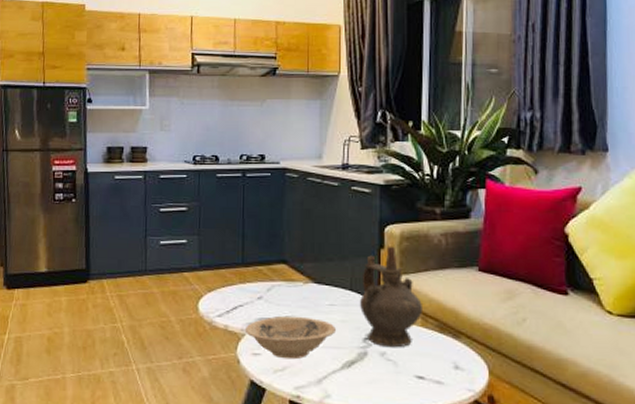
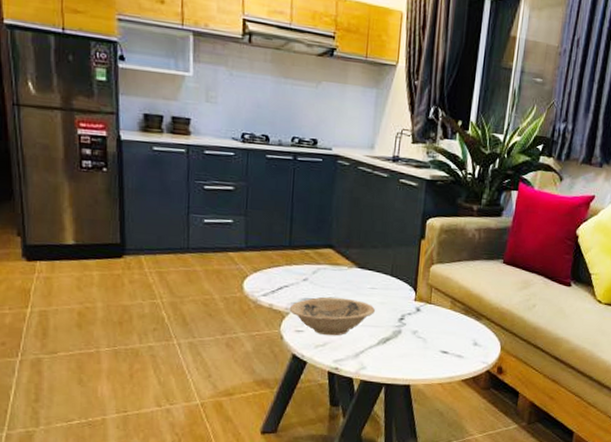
ceremonial vessel: present [359,246,422,348] -> none [398,237,453,327]

